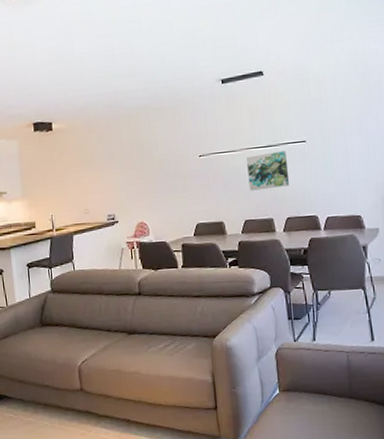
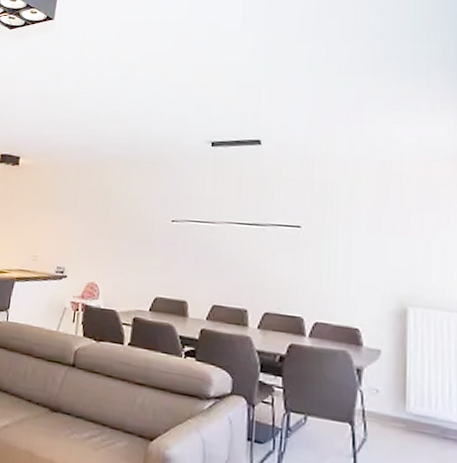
wall art: present [247,151,290,191] -> none [224,231,275,275]

